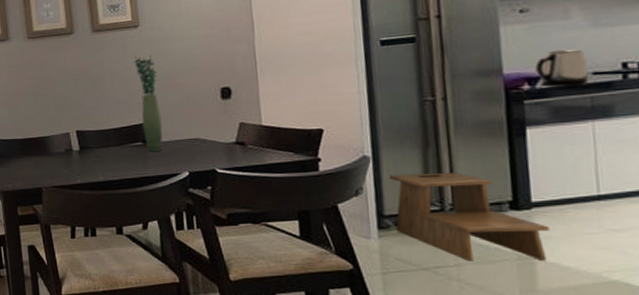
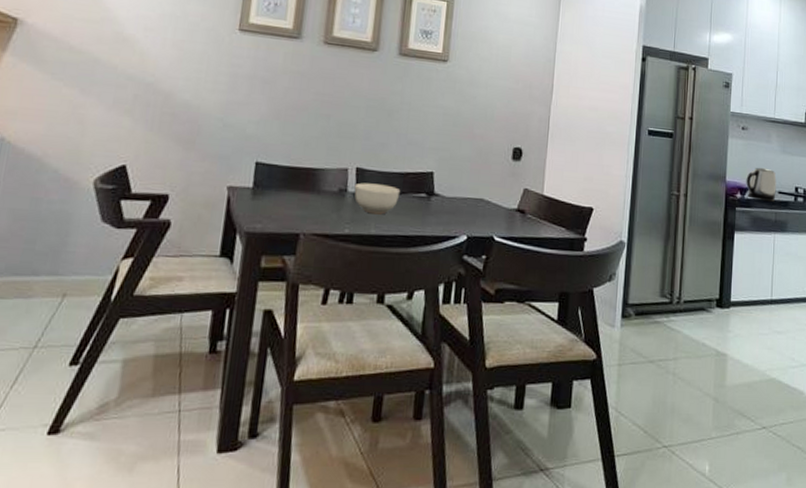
bowl: none [78,140,119,165] -> present [354,182,401,215]
vase: present [133,55,163,152] -> none [429,92,456,208]
step stool: present [390,172,550,261] -> none [635,263,739,358]

